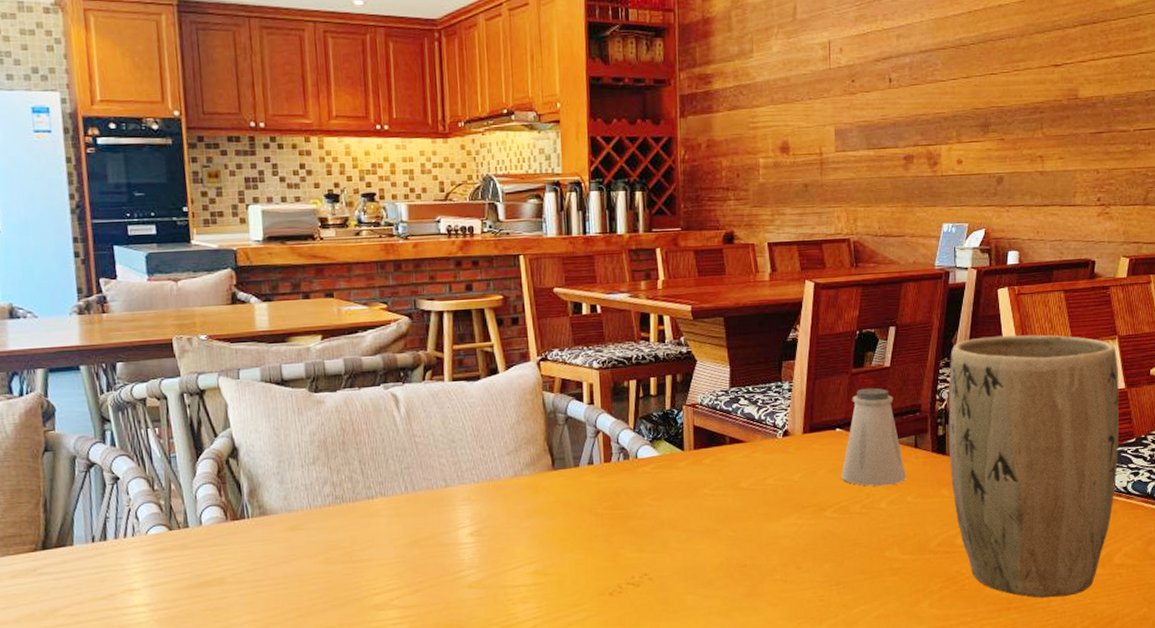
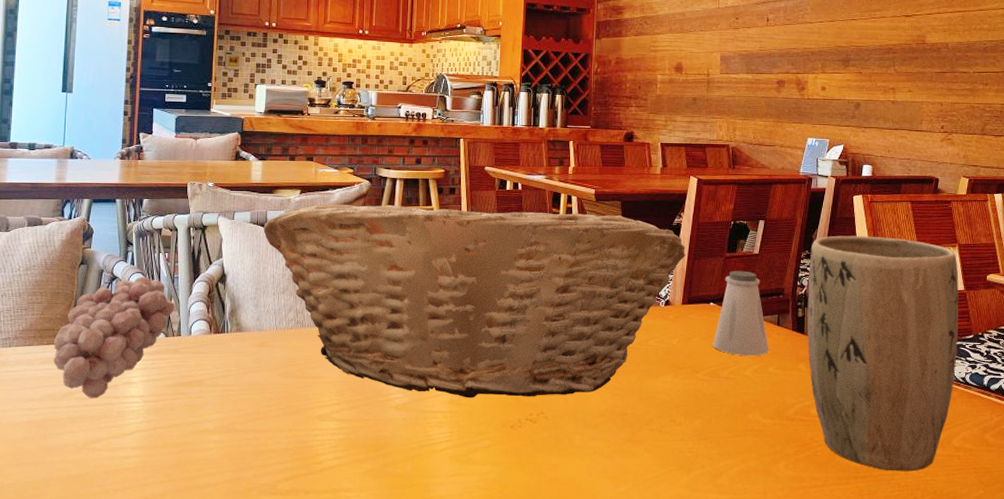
fruit: none [23,459,176,614] -> present [54,276,175,399]
fruit basket: none [279,334,804,567] -> present [263,203,686,398]

